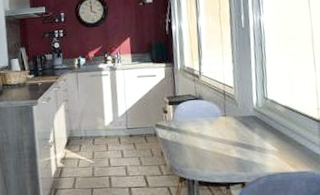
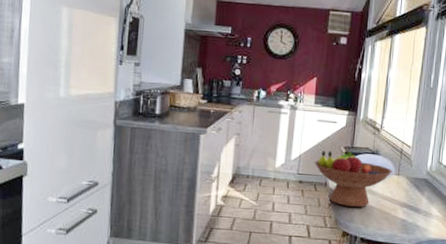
fruit bowl: none [141,101,219,153] -> present [315,150,392,207]

